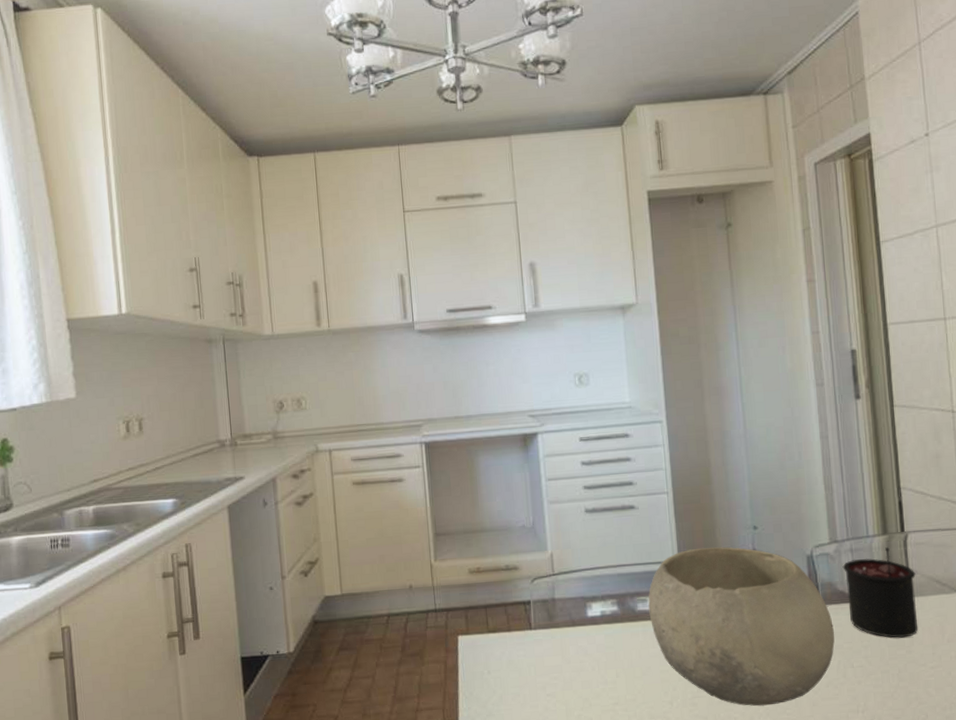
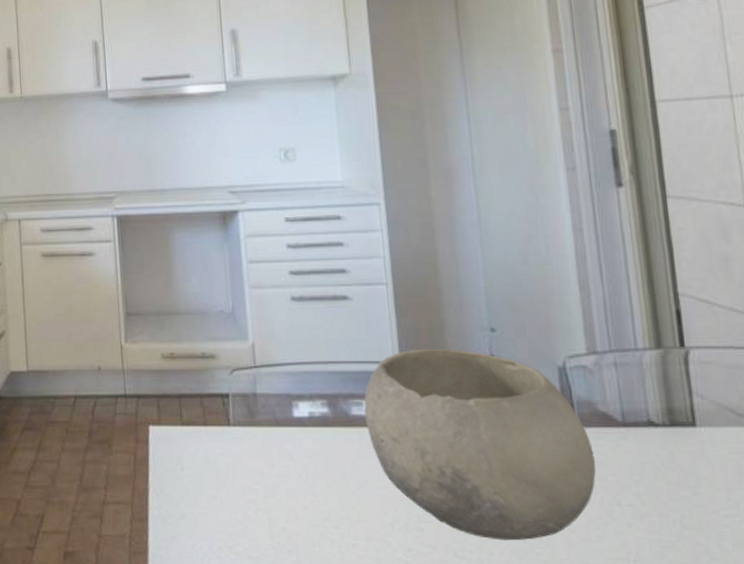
candle: present [842,547,918,639] -> none [604,364,707,476]

